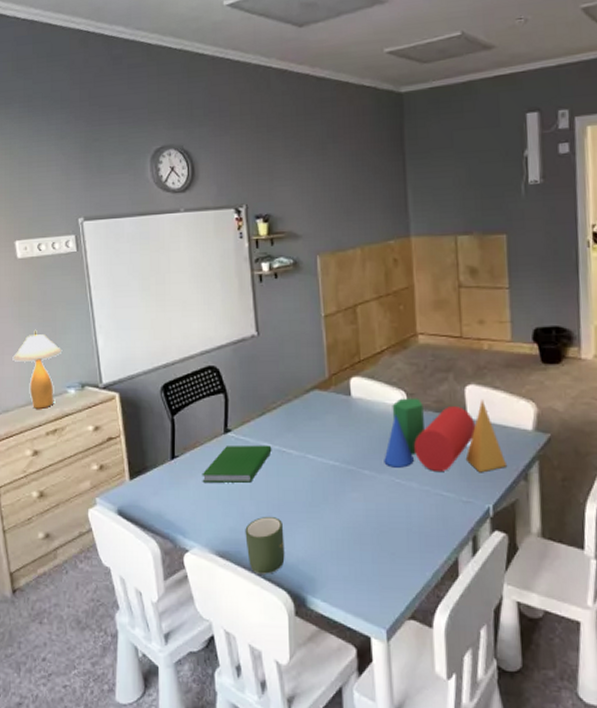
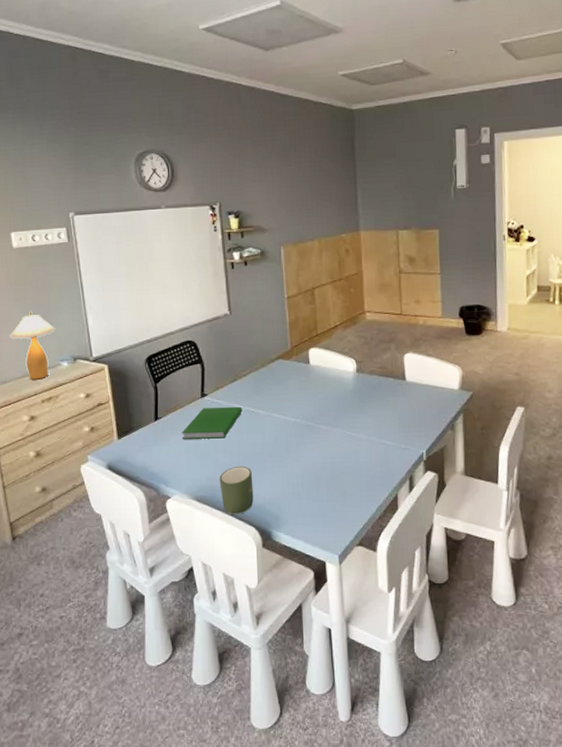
toy blocks: present [384,398,506,473] -> none [337,364,437,425]

